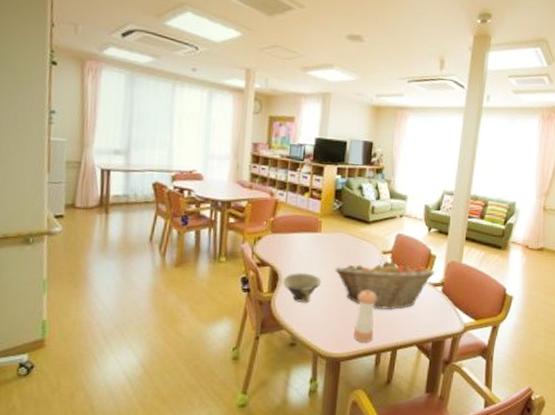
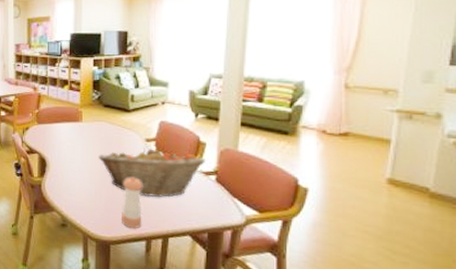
bowl: present [282,272,322,304] -> none [50,159,86,188]

